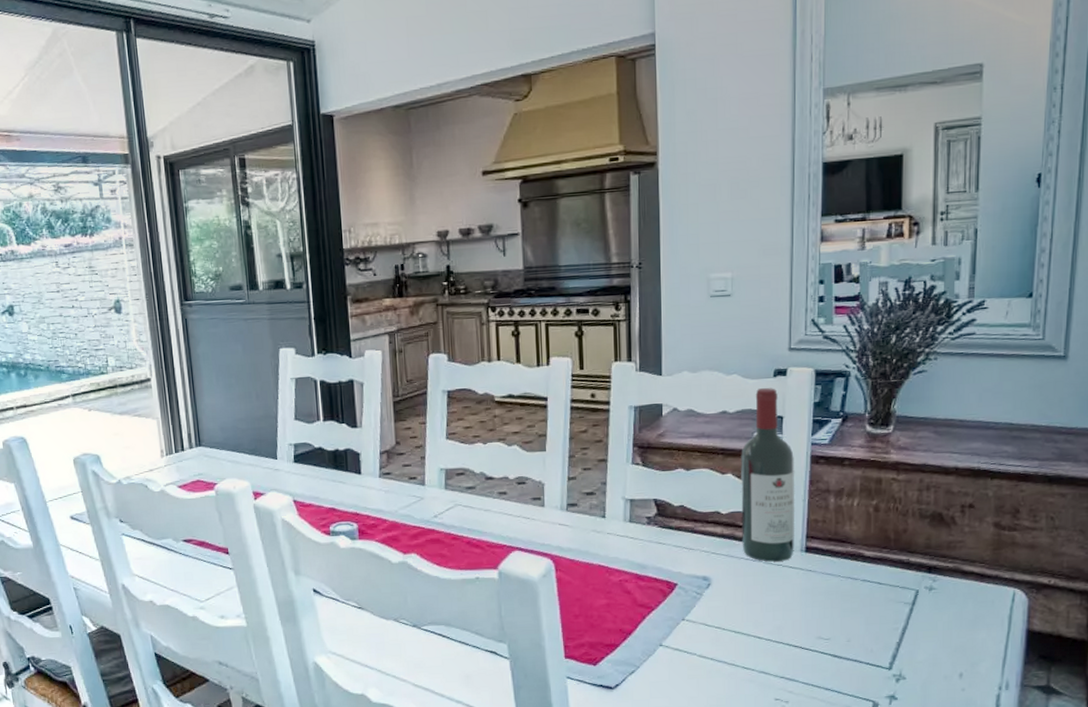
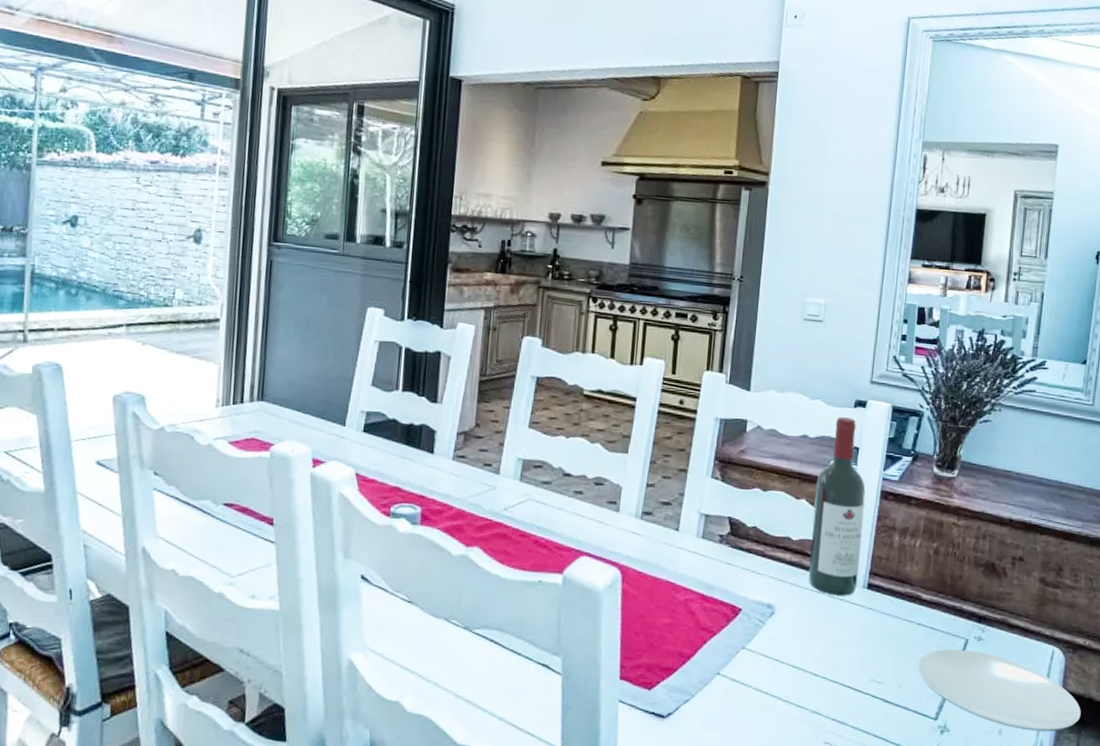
plate: none [867,600,1050,672] -> present [918,649,1081,732]

